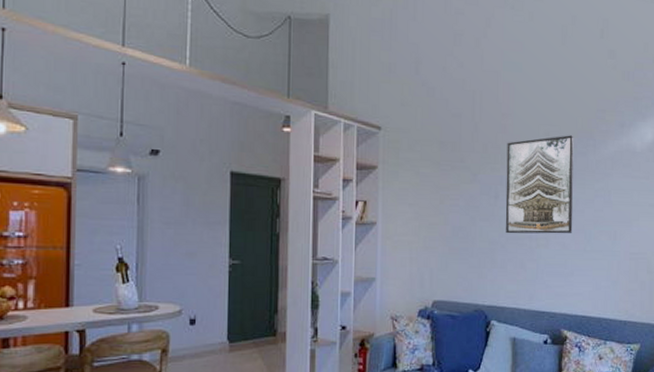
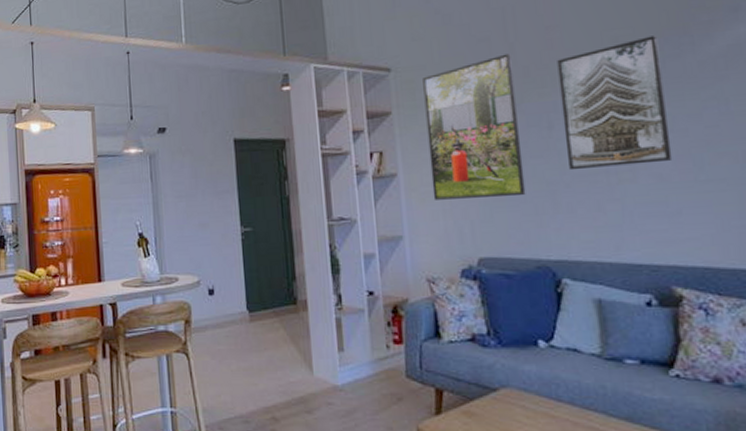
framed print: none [403,130,475,250] -> present [423,53,526,200]

